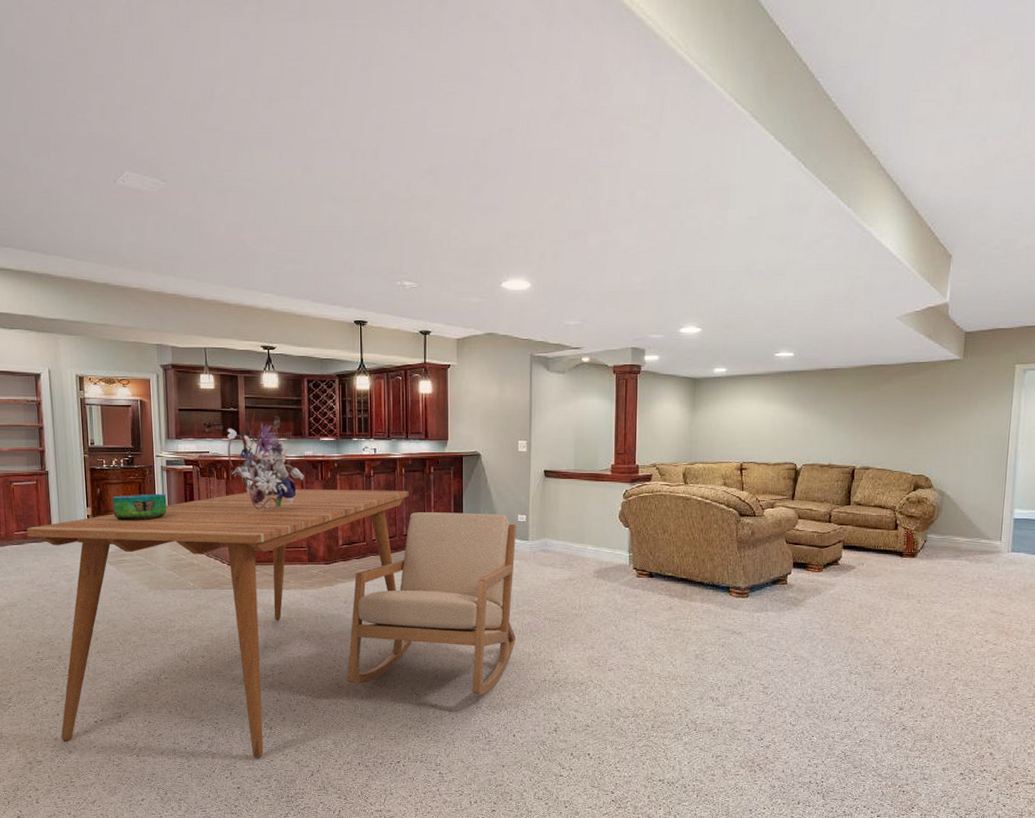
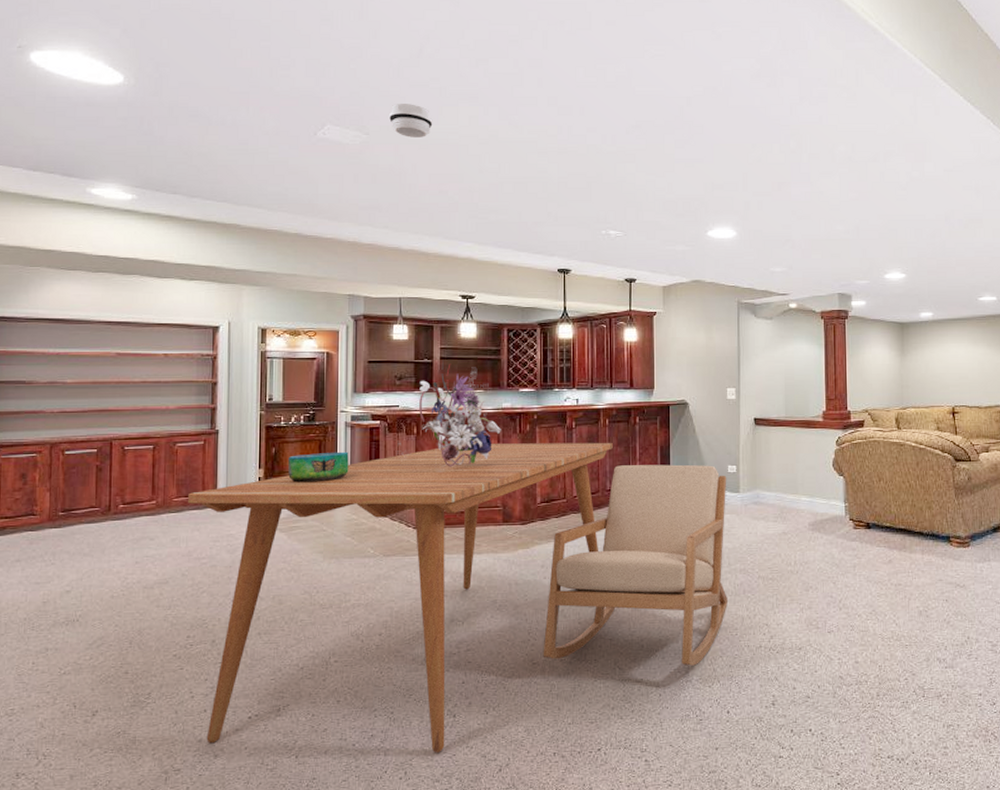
smoke detector: none [185,149,228,184] -> present [389,104,433,137]

